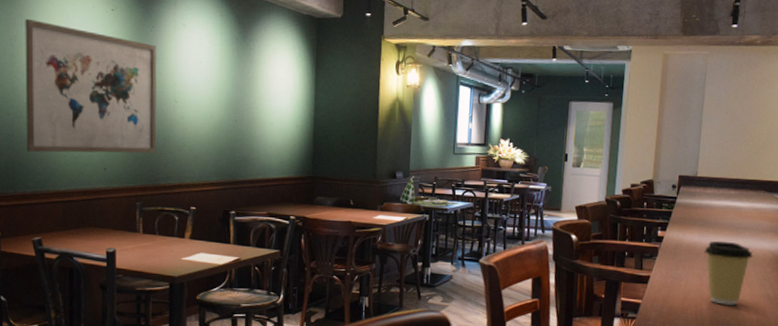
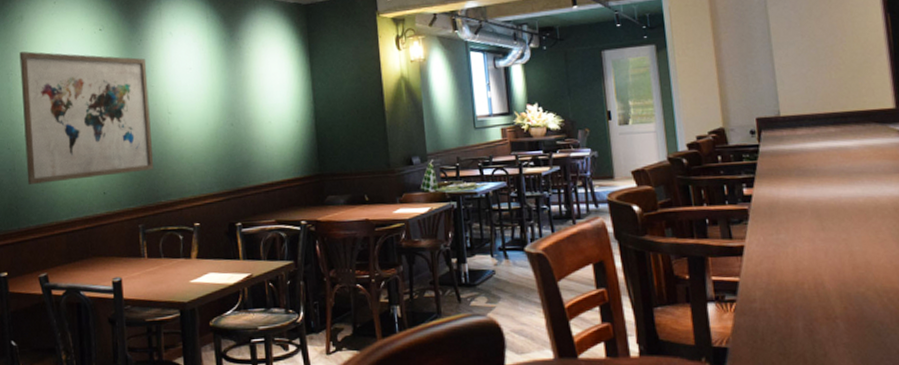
coffee cup: present [704,240,753,305] -> none [809,191,879,273]

